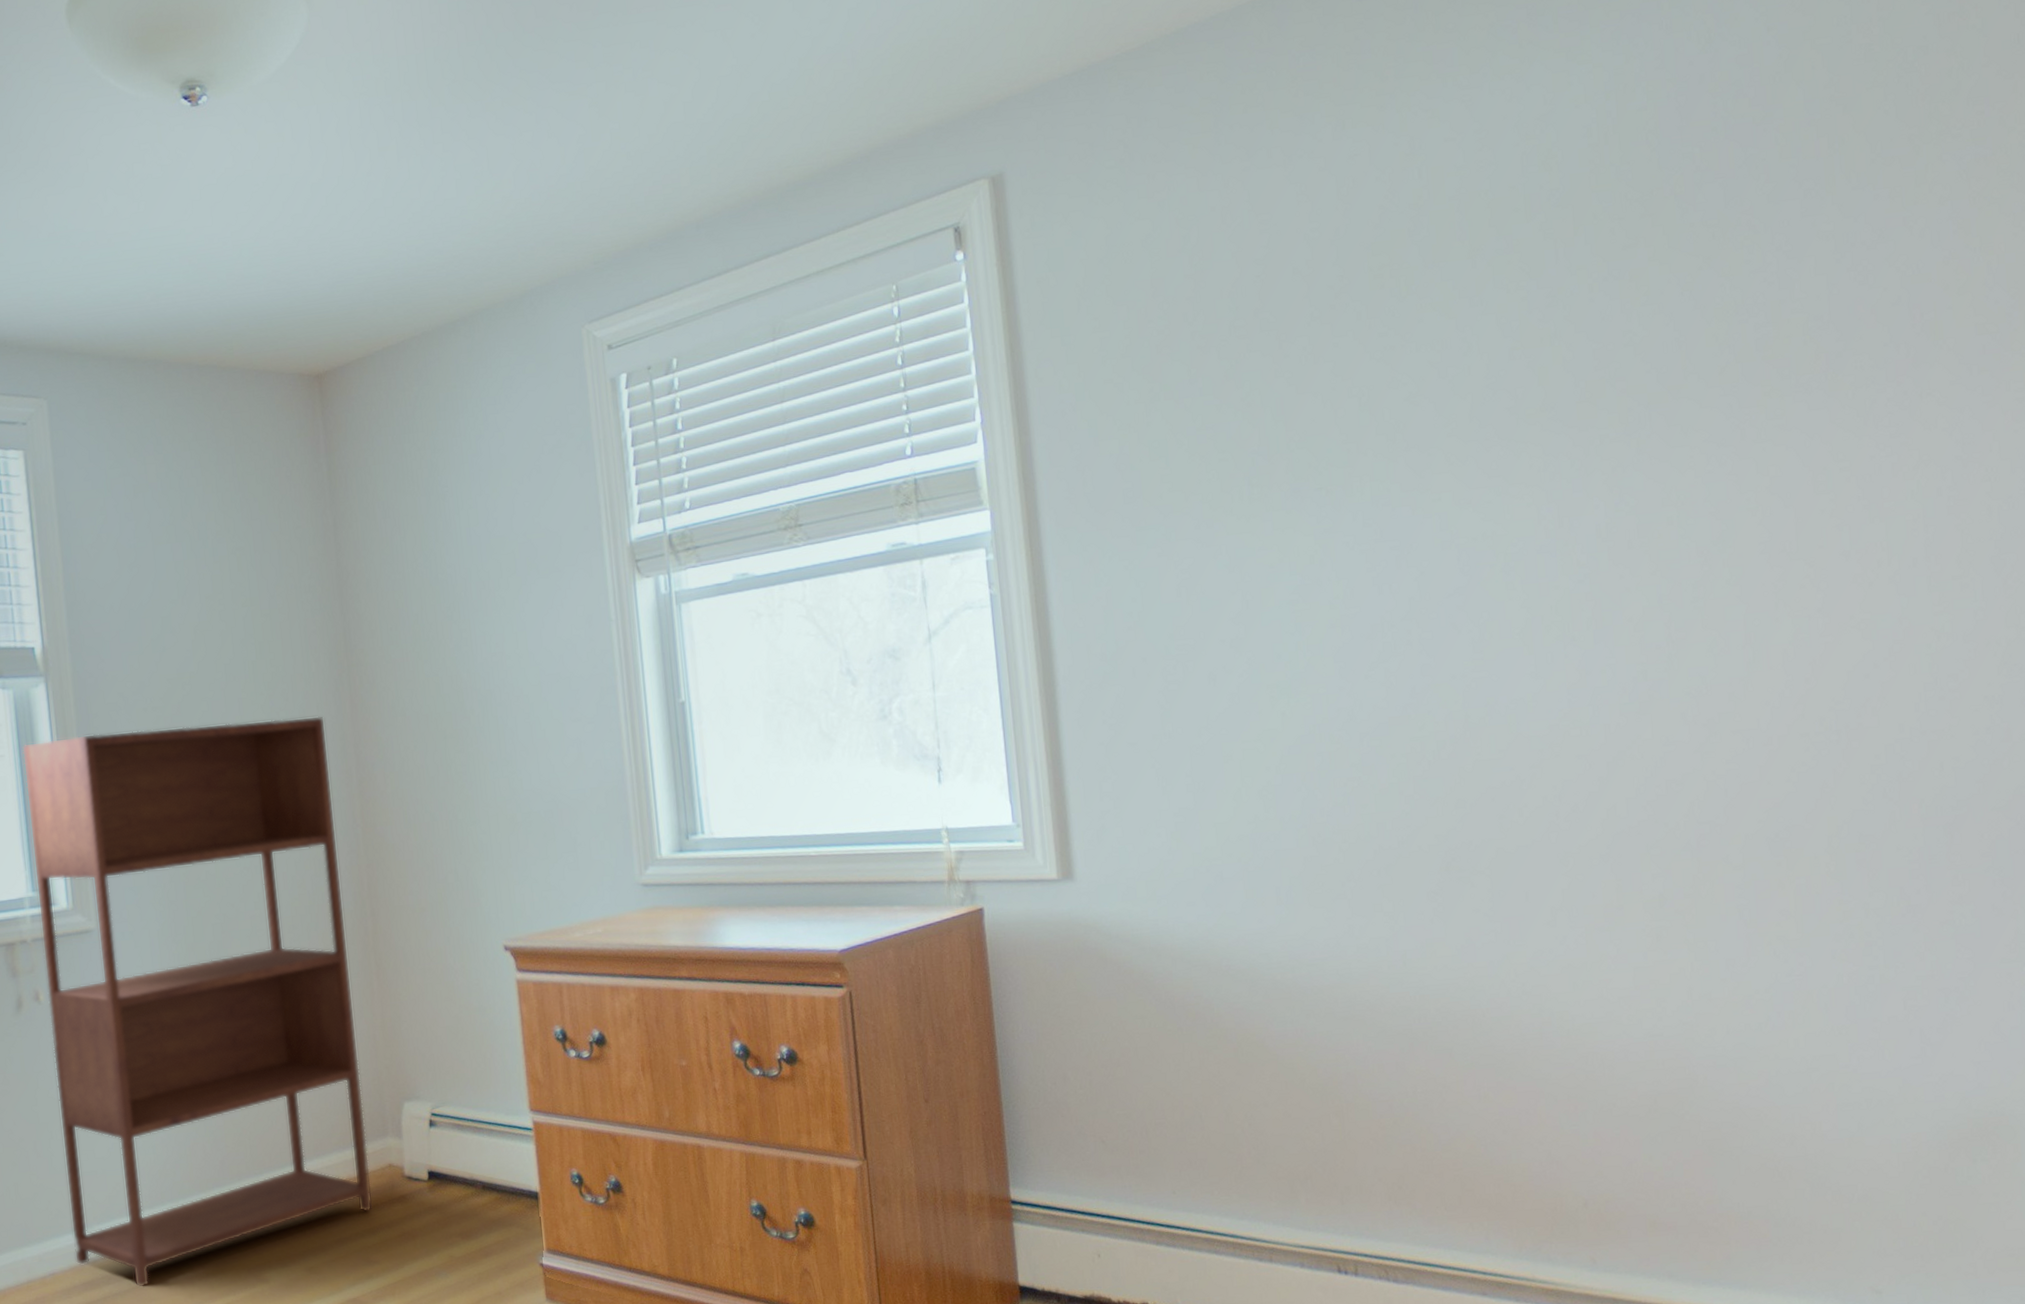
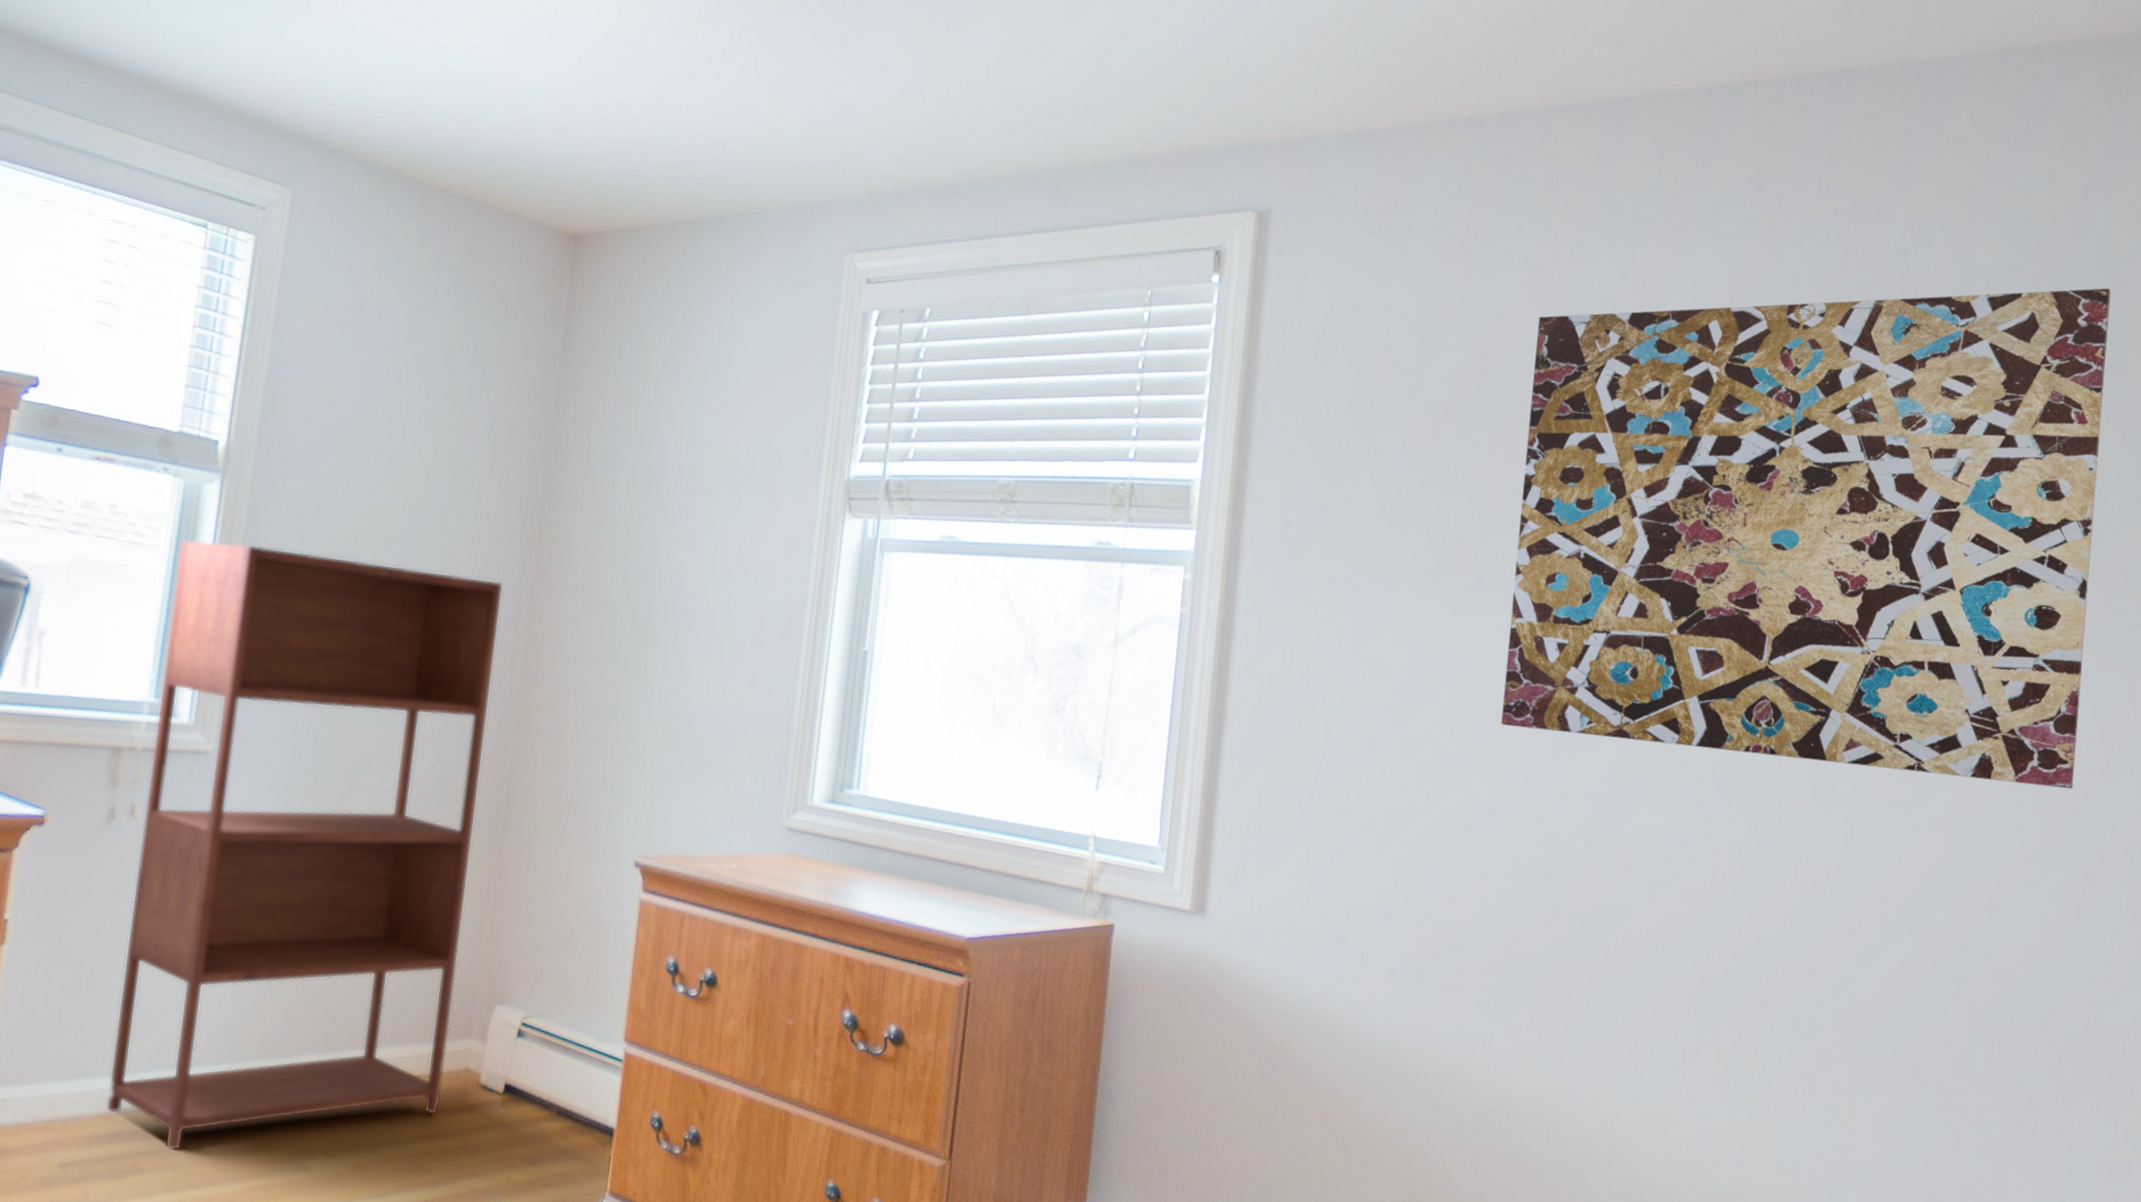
wall art: none [1310,15,2000,629] -> present [1501,288,2111,790]

